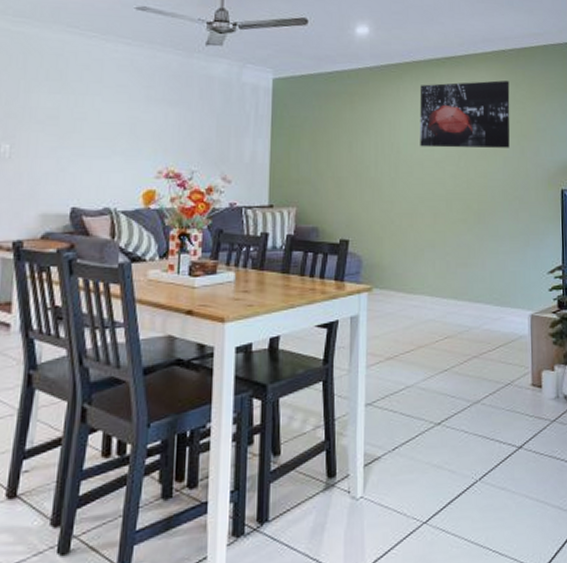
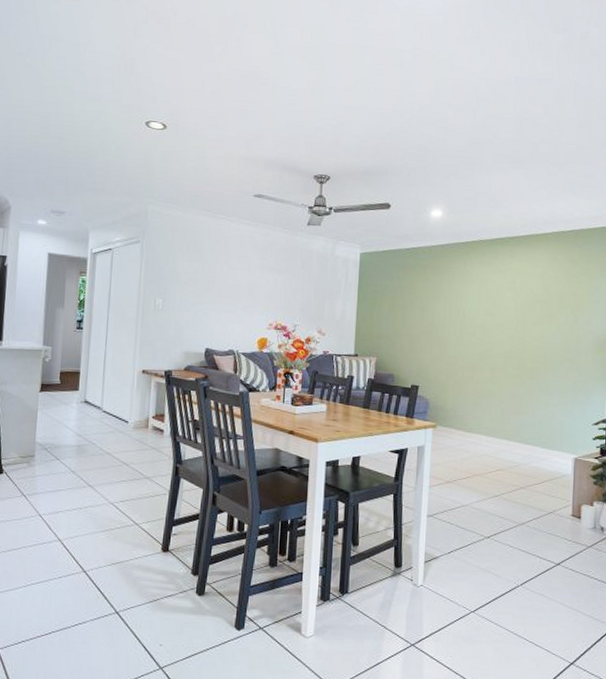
wall art: present [420,80,510,148] -> none [482,258,567,317]

